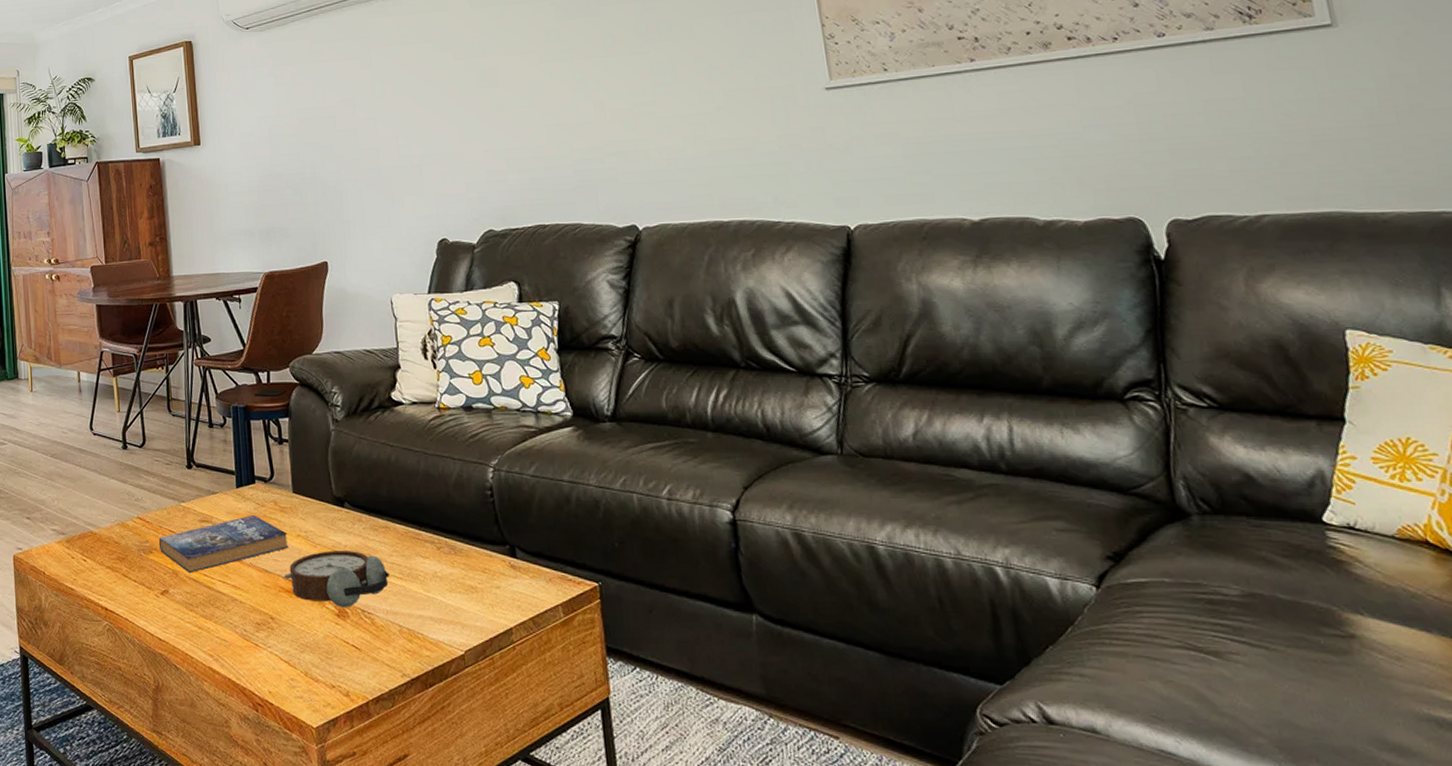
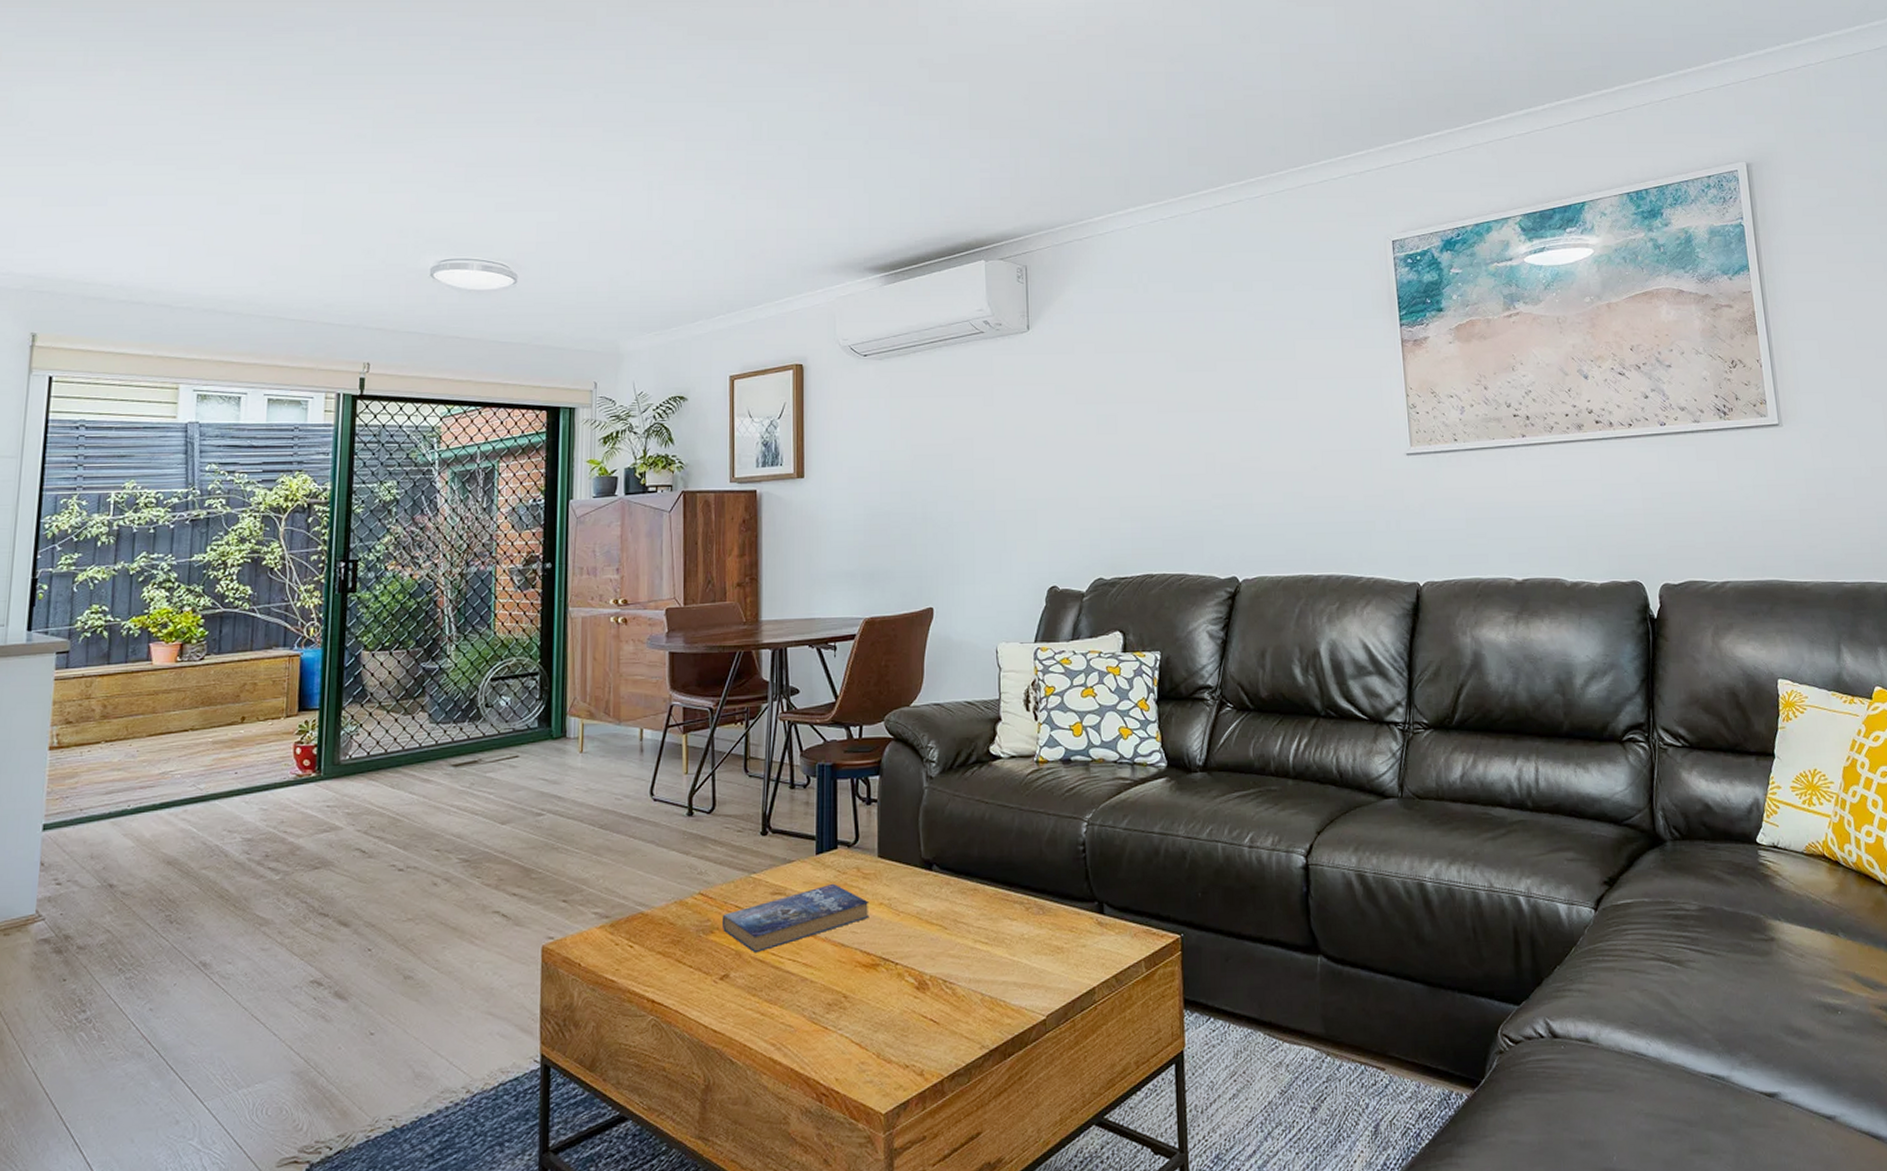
alarm clock: present [283,551,389,608] -> none [861,917,975,979]

